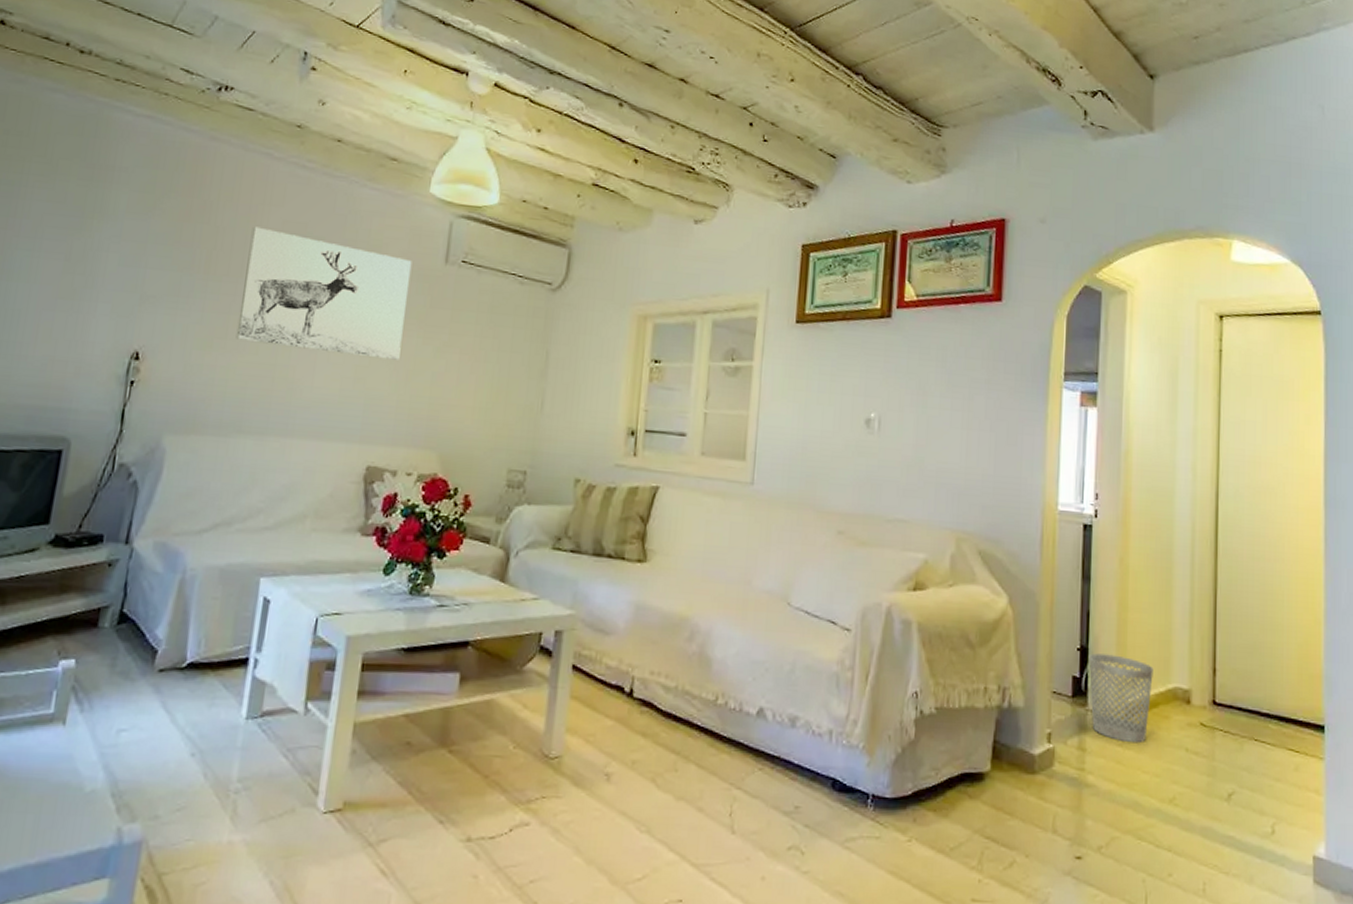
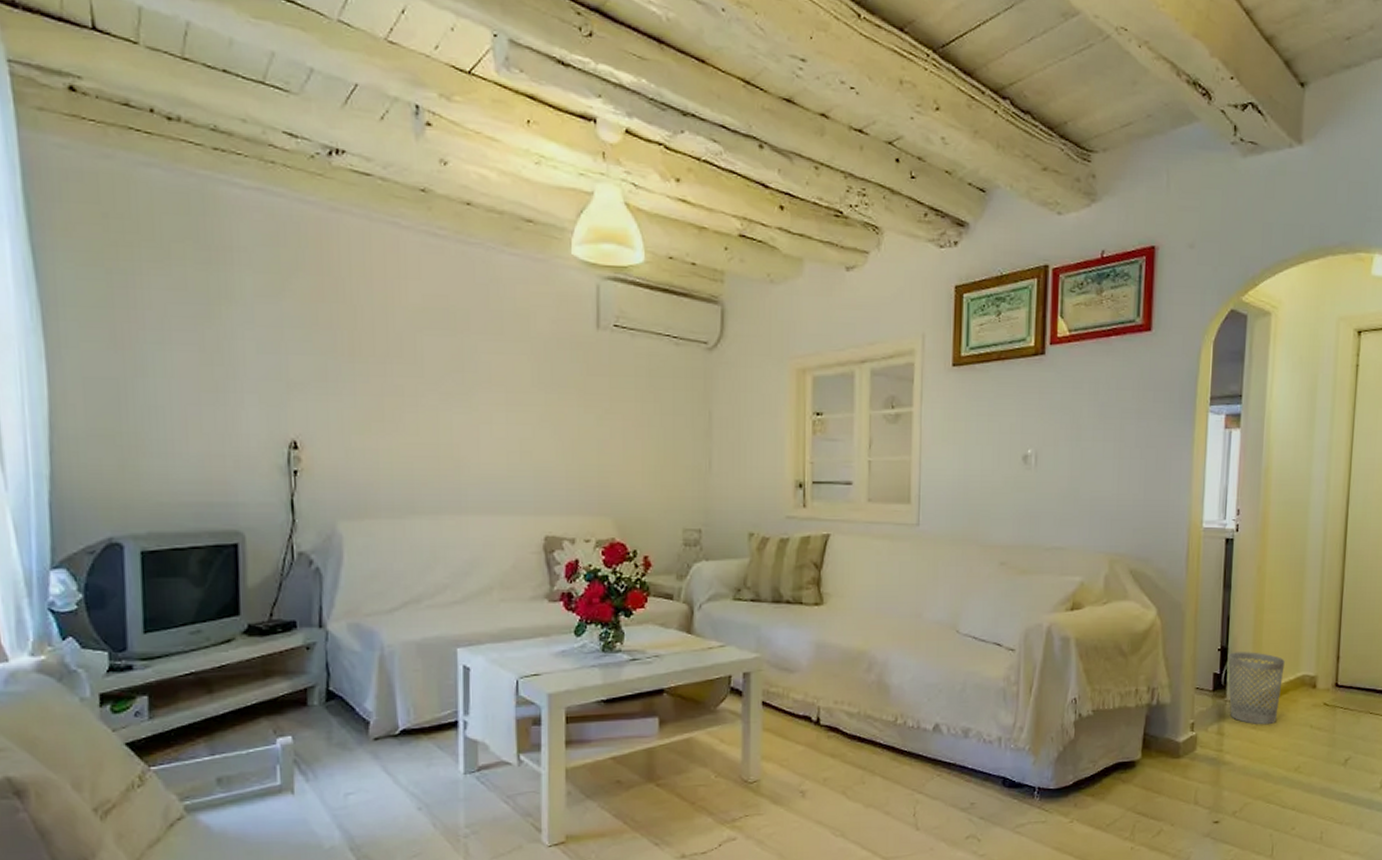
wall art: present [235,226,412,360] -> none [391,302,563,431]

